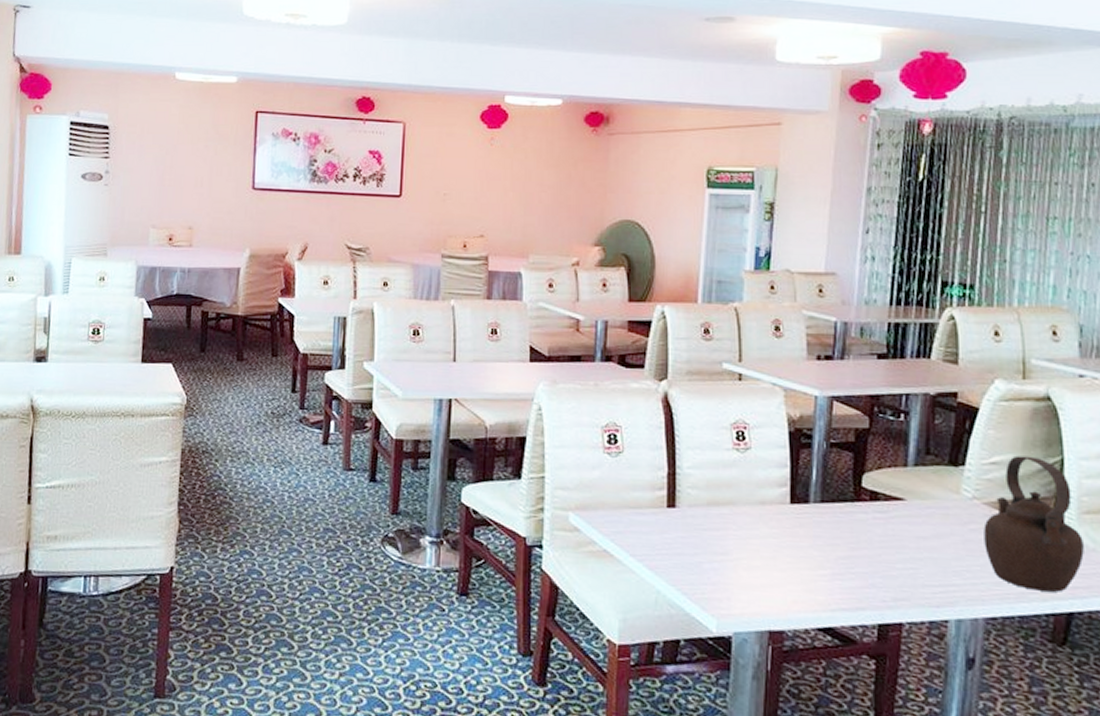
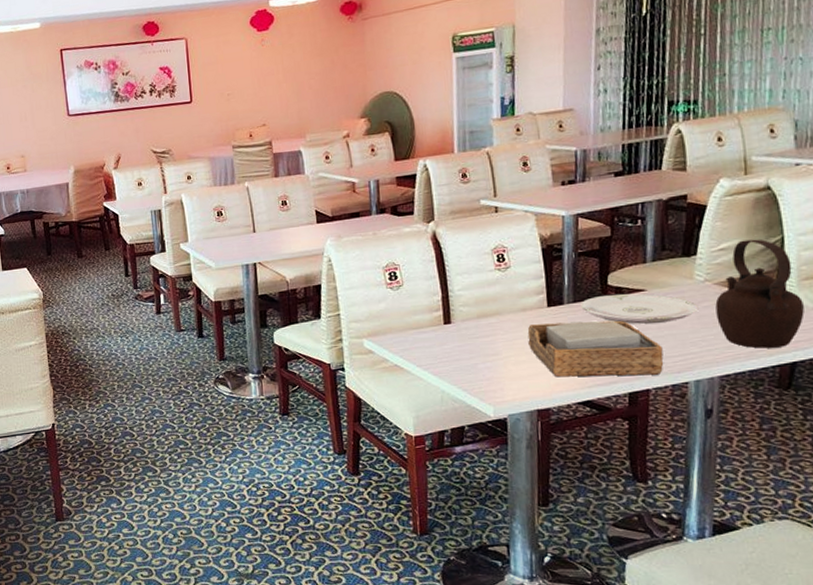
napkin holder: none [764,523,921,606] -> present [527,320,664,377]
plate: none [829,498,964,542] -> present [581,293,699,324]

